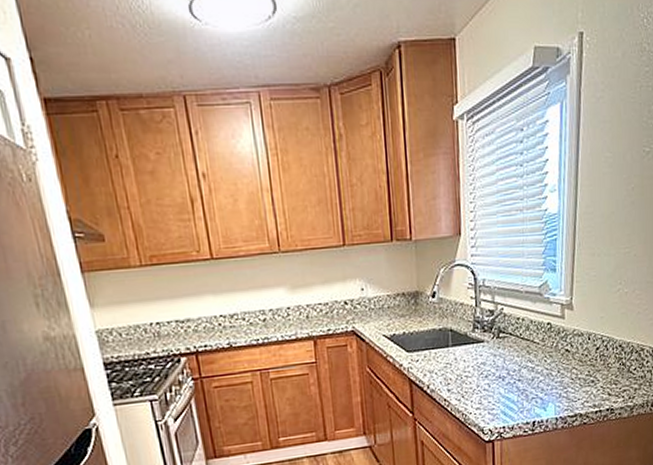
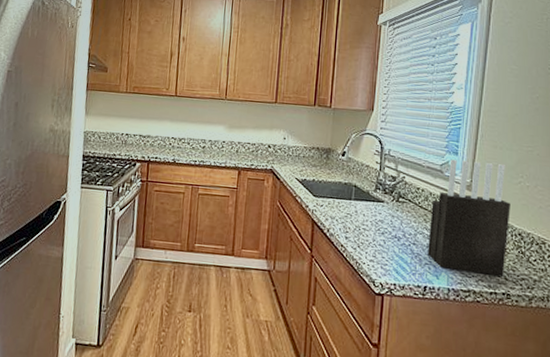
knife block: none [533,273,611,399] -> present [428,159,510,277]

